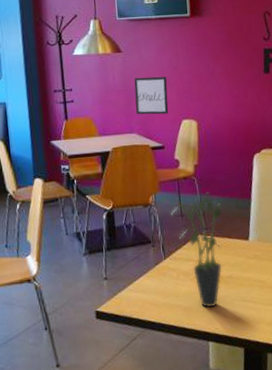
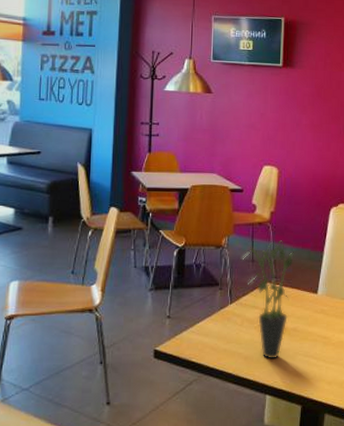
wall art: present [134,76,169,115] -> none [218,119,253,158]

